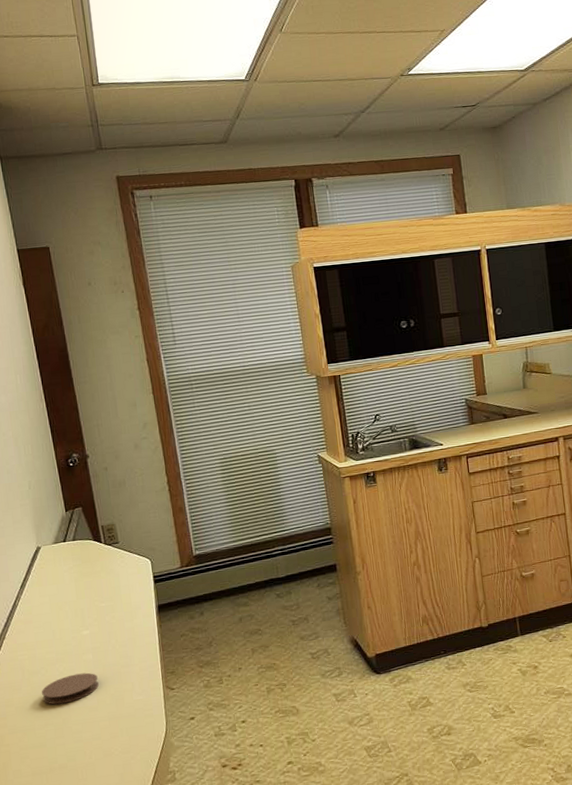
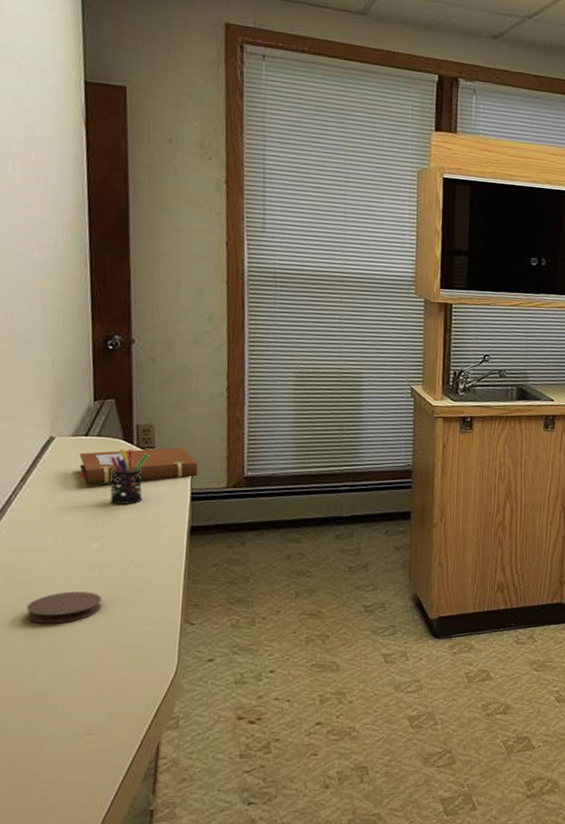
notebook: none [61,538,156,583] -> present [78,447,198,485]
pen holder: none [85,547,116,596] -> present [109,448,149,504]

